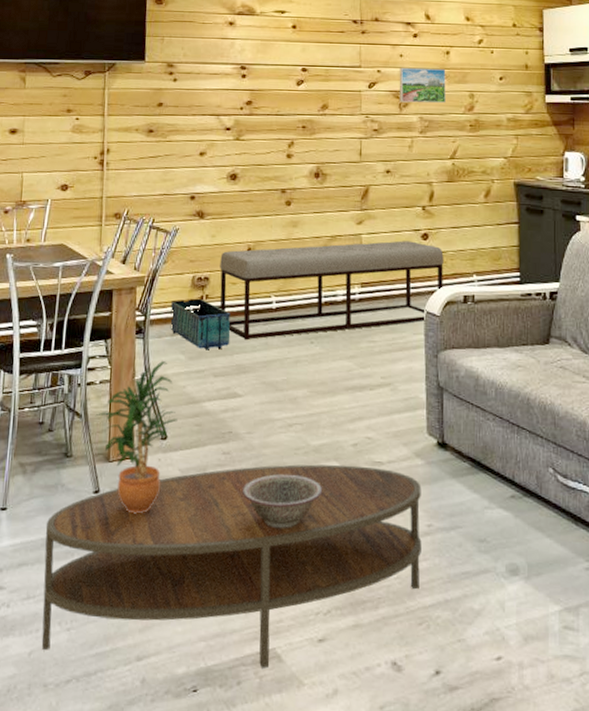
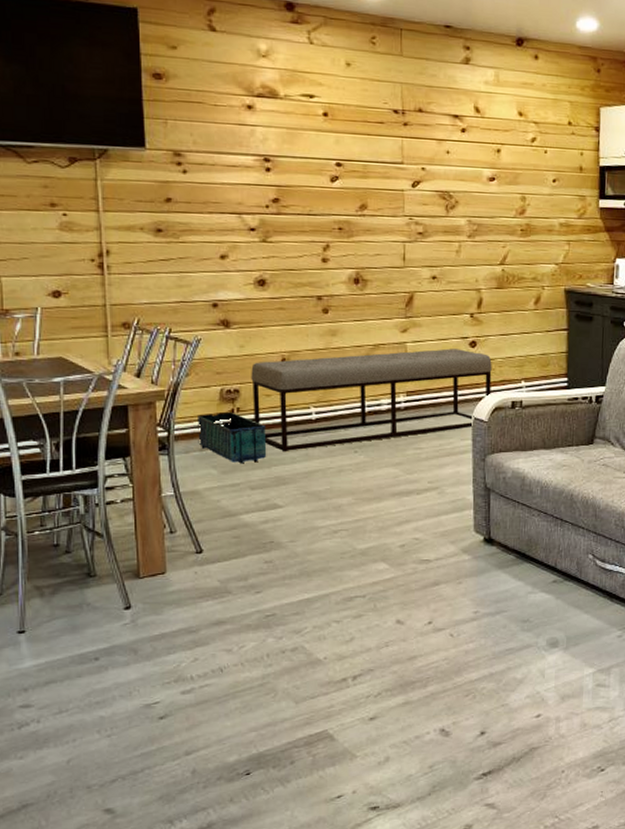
coffee table: present [41,464,422,669] -> none [73,564,468,758]
potted plant: present [95,360,178,514] -> none [119,476,213,625]
decorative bowl: present [241,474,323,528] -> none [286,577,371,626]
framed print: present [399,67,446,104] -> none [445,165,497,206]

